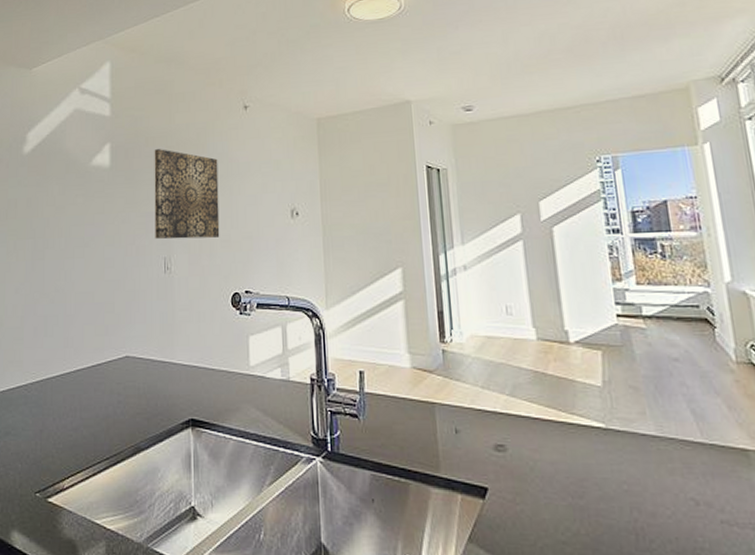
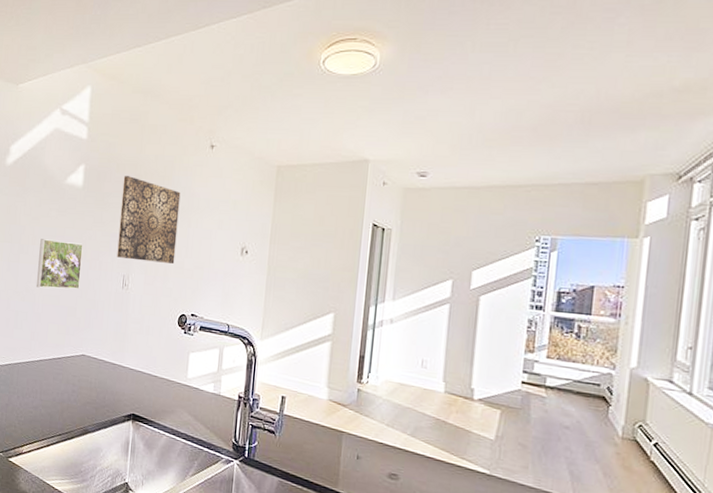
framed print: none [67,228,116,285] -> present [36,239,83,289]

